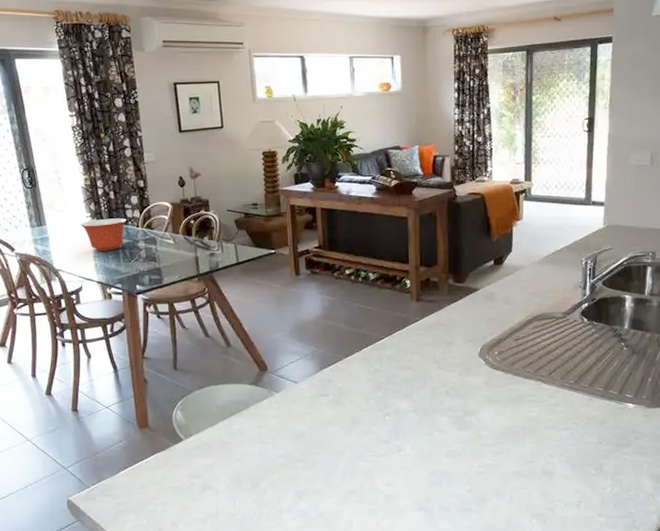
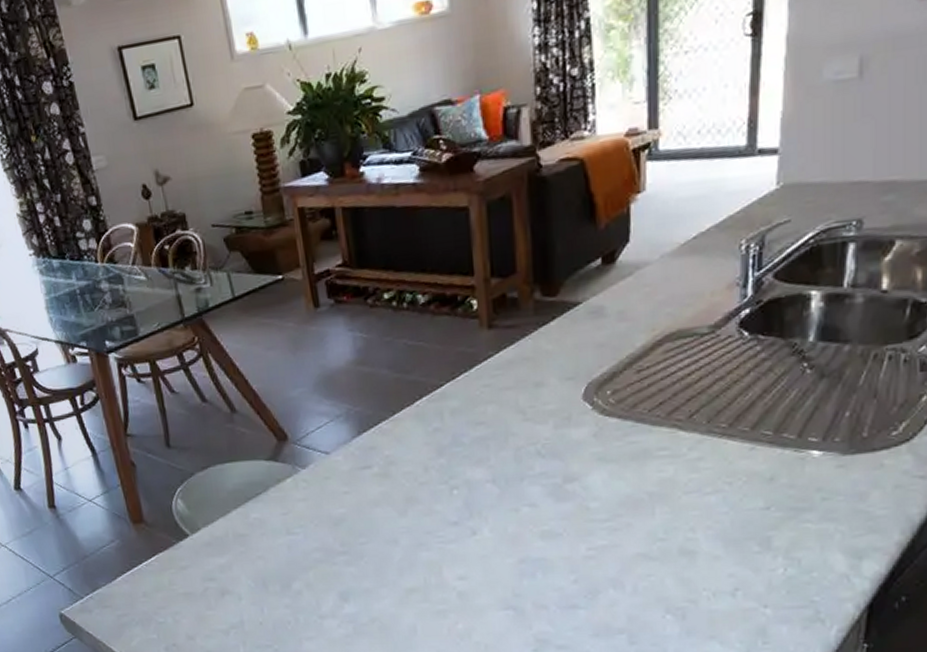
mixing bowl: present [81,218,127,251] -> none [24,252,82,300]

